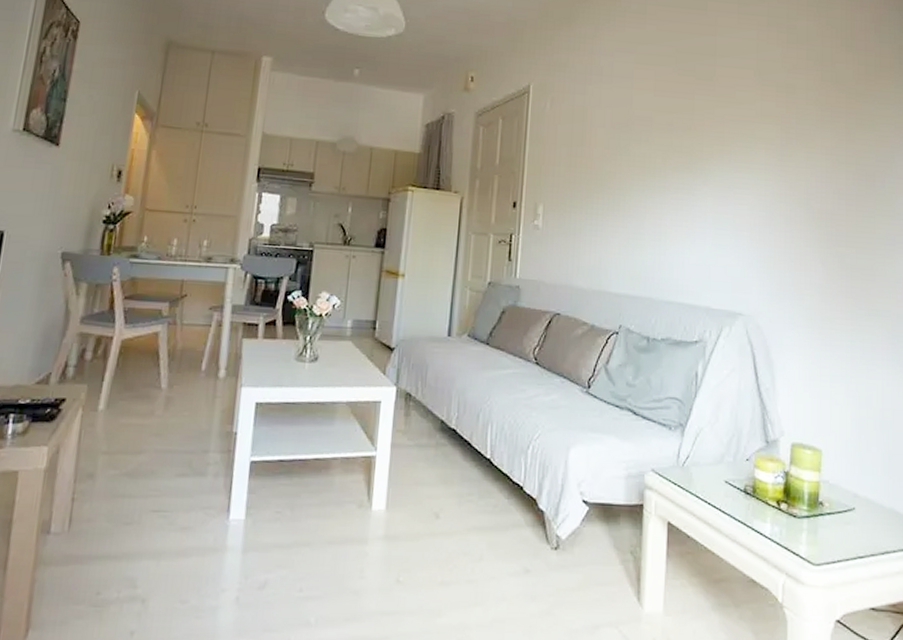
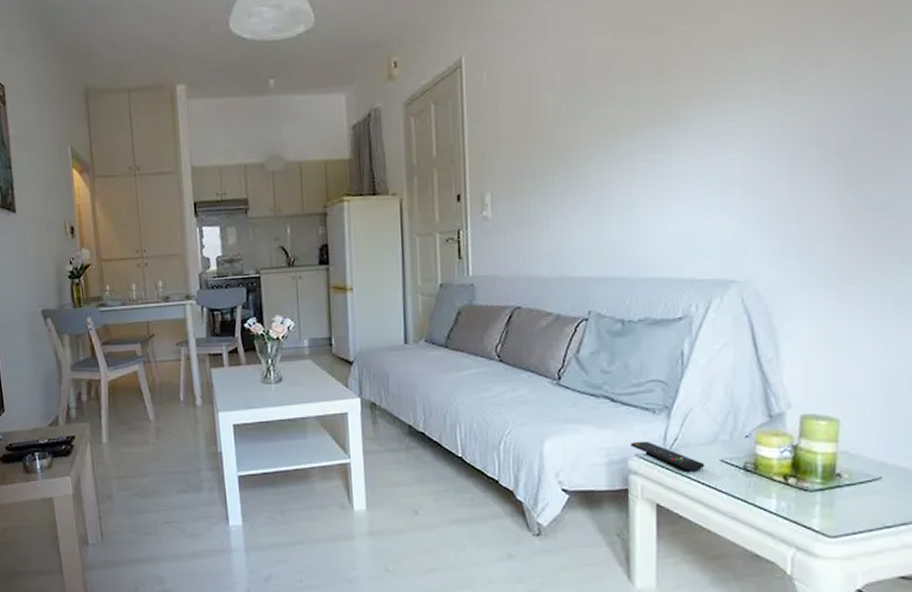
remote control: none [648,456,712,491] -> present [630,441,705,471]

